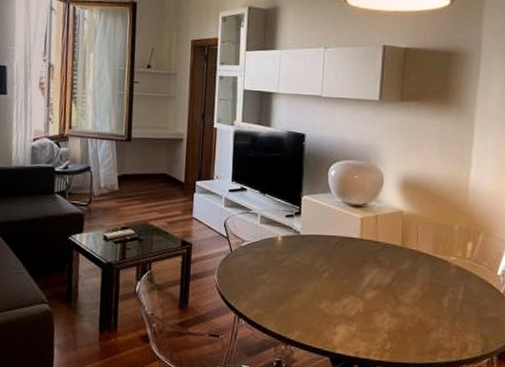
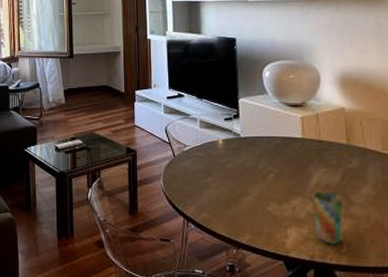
cup: none [363,290,392,342] -> present [313,191,344,245]

